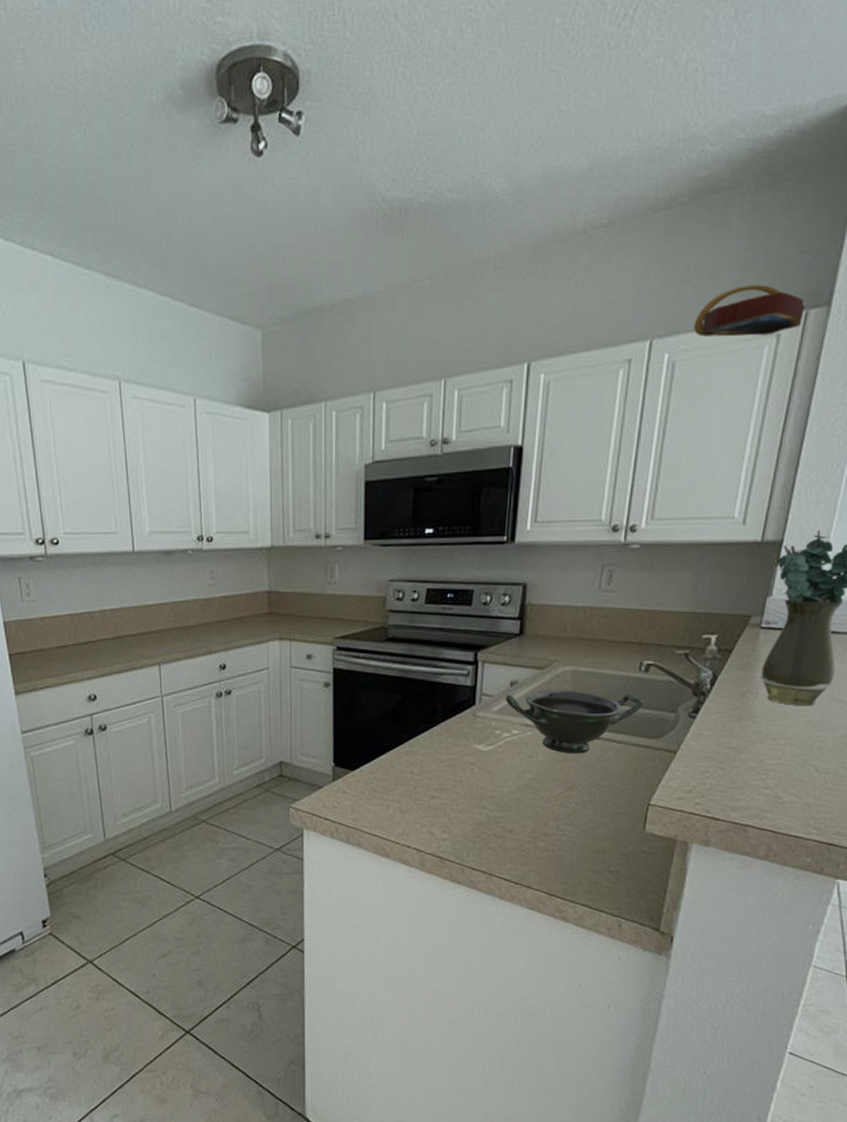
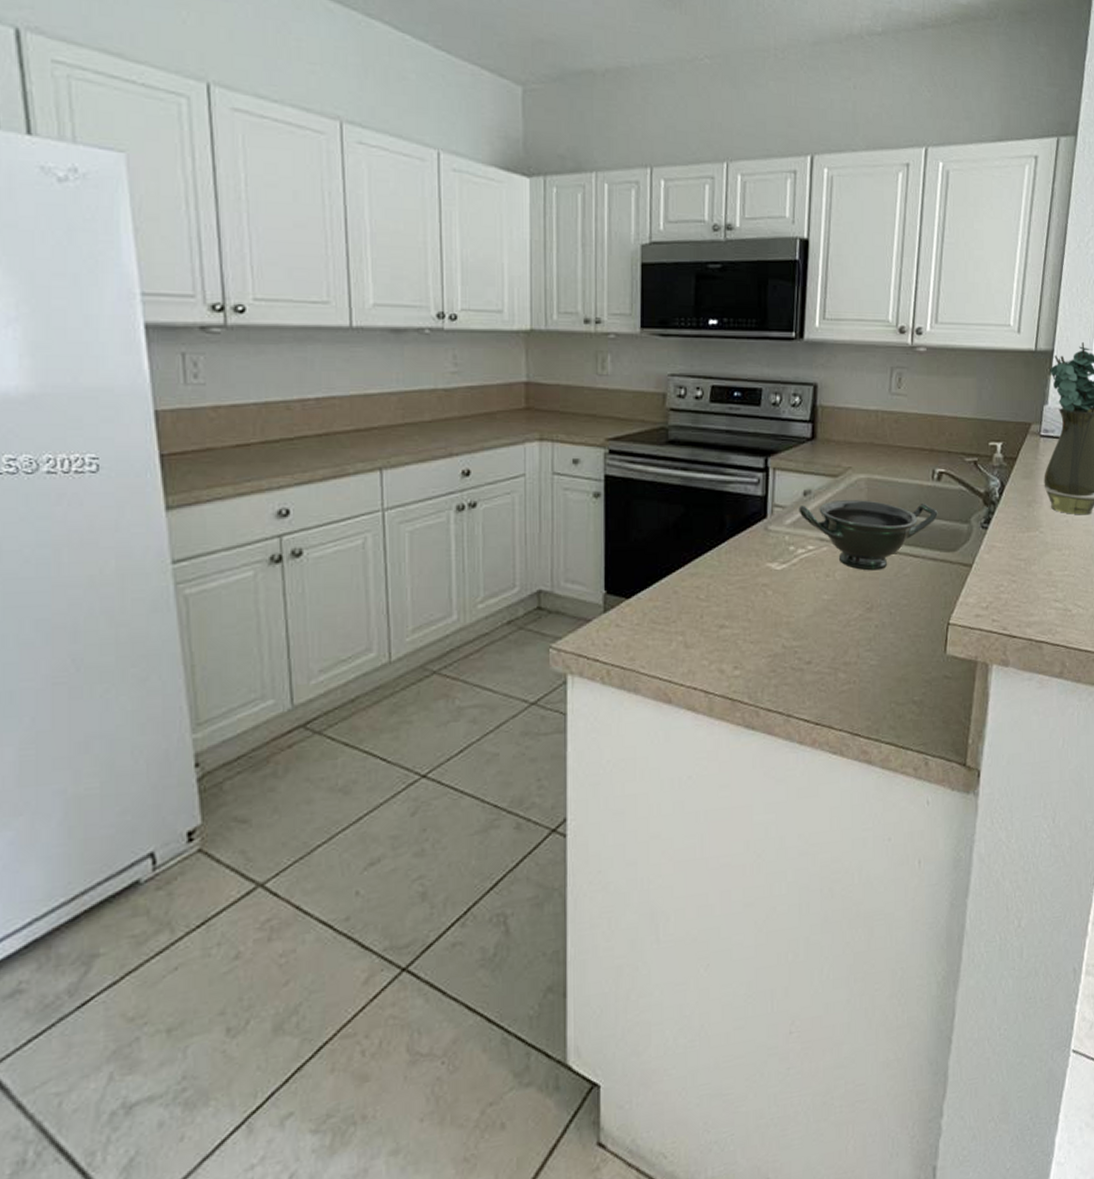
decorative basket: present [694,285,805,337] -> none [964,108,1056,156]

